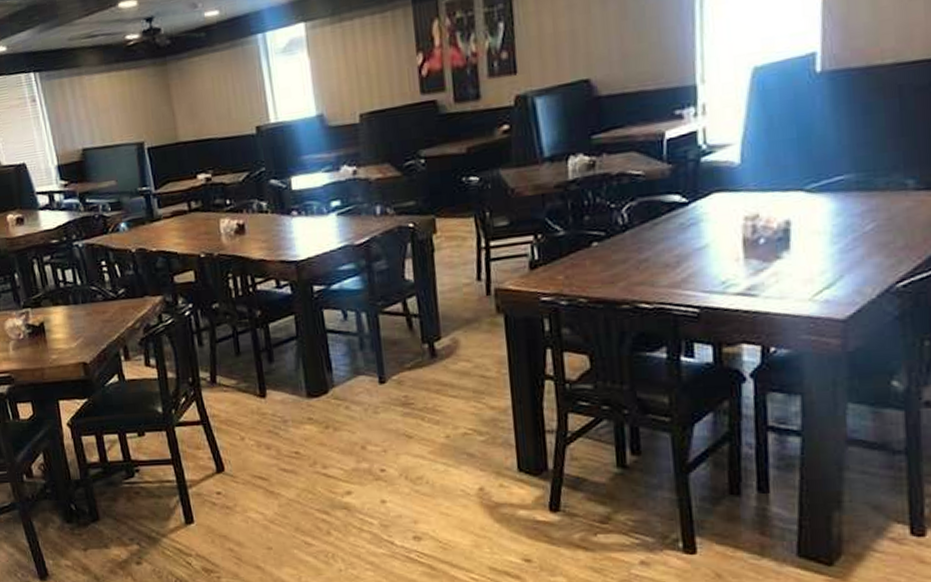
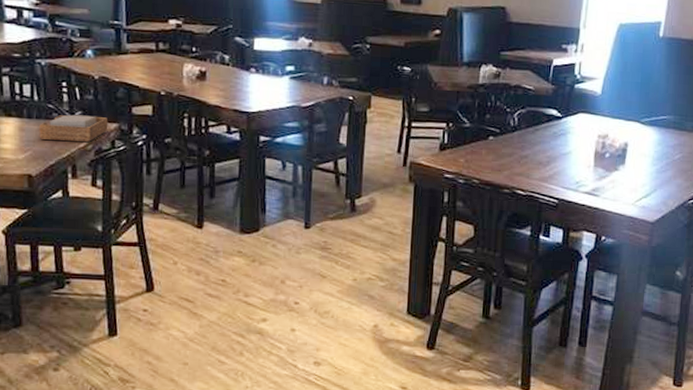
napkin holder: none [86,291,153,325] -> present [39,114,108,143]

